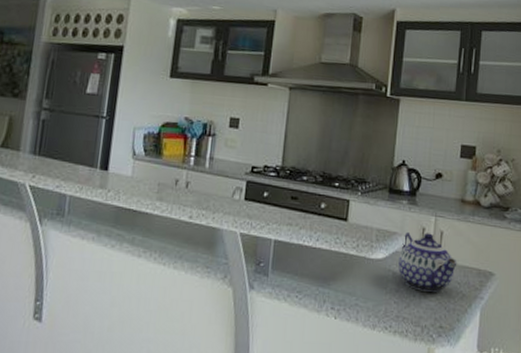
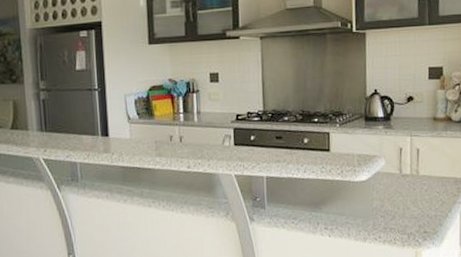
teapot: present [398,231,457,292] -> none [381,152,435,204]

